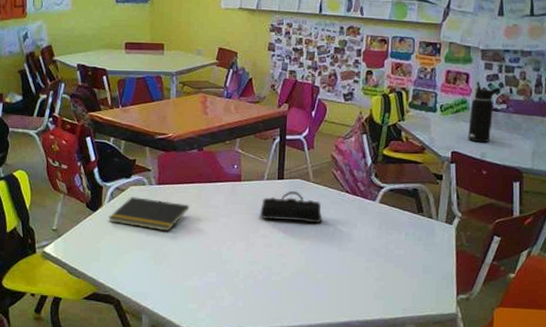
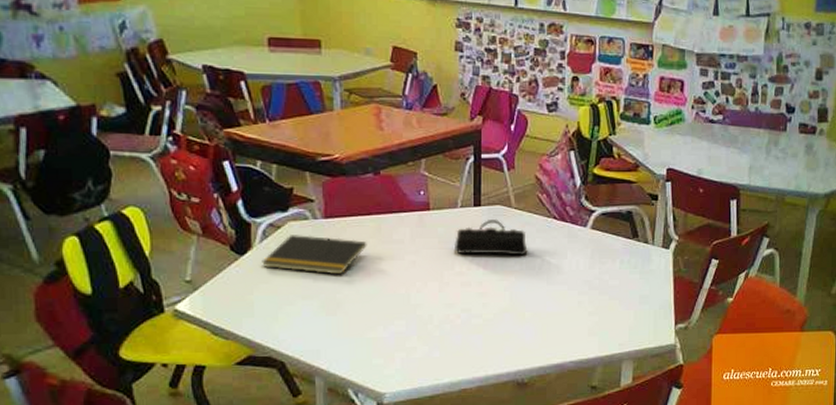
water bottle: present [468,82,501,143] -> none [684,90,717,158]

